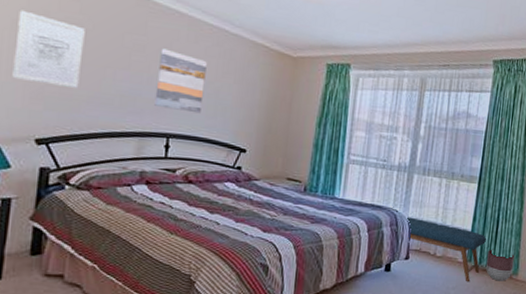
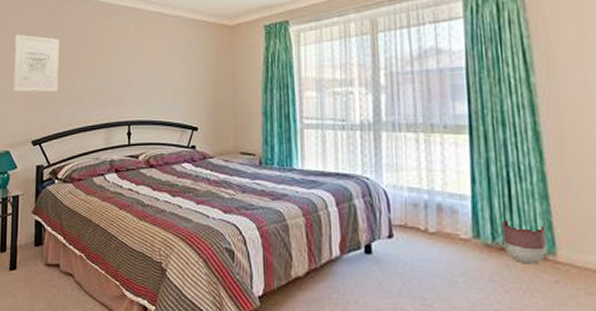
wall art: present [154,48,207,114] -> none [115,42,155,98]
bench: present [407,217,486,282] -> none [382,184,496,267]

